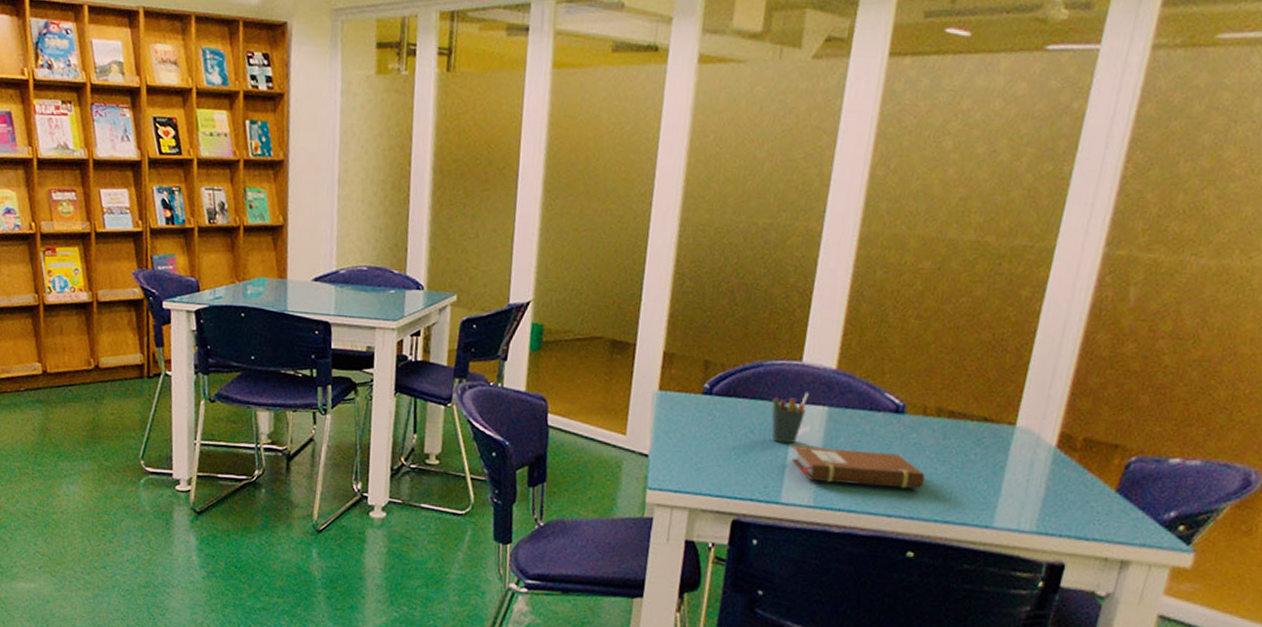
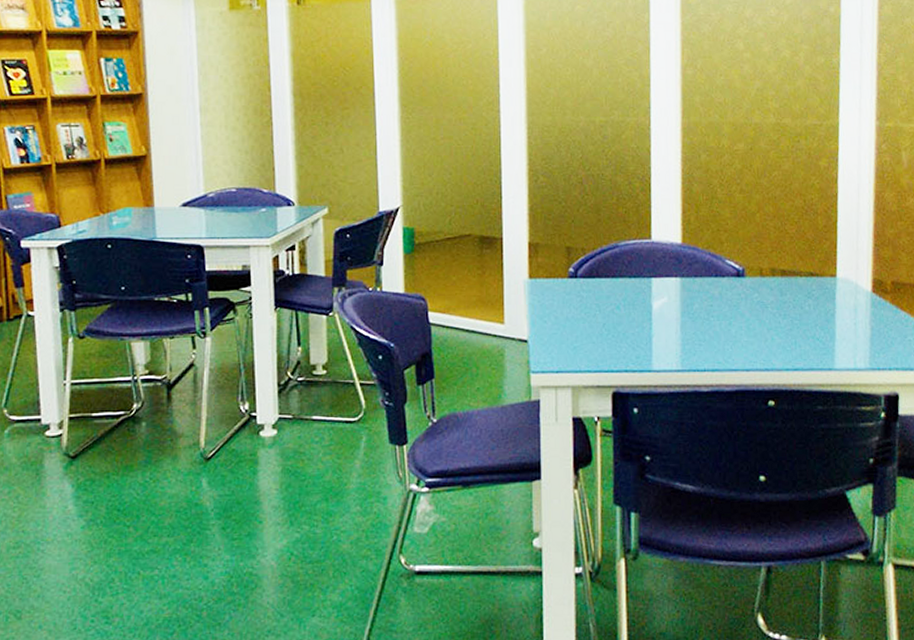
pen holder: present [771,392,809,444] -> none [630,266,662,315]
notebook: present [792,446,925,489] -> none [656,313,772,347]

